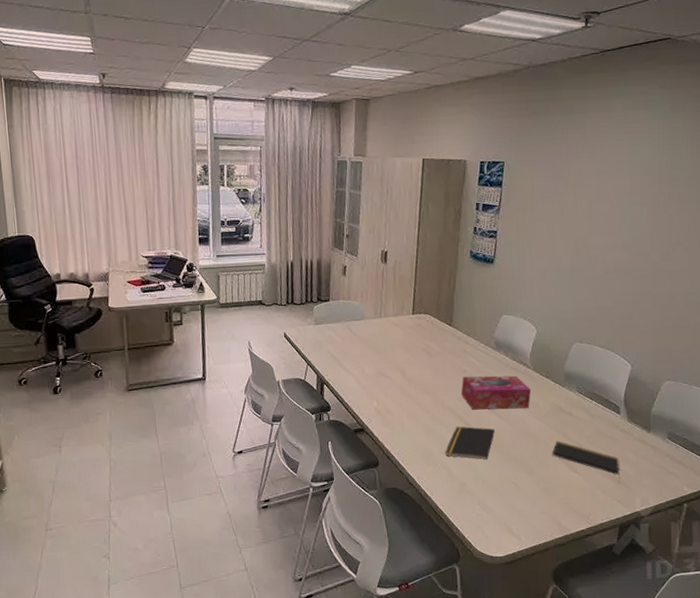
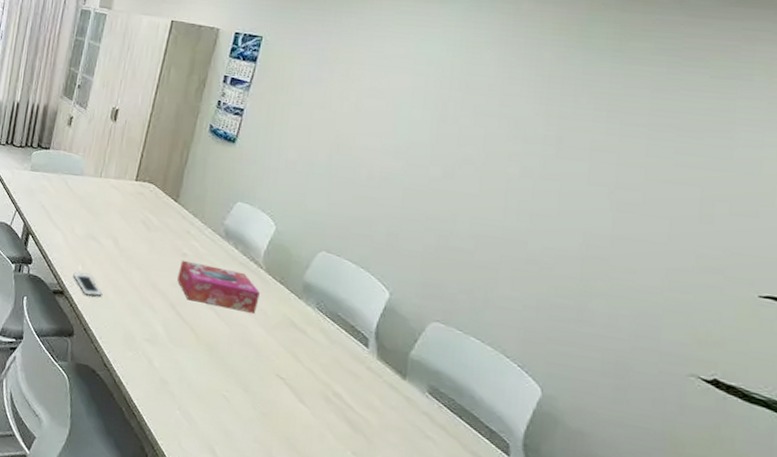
cell phone: none [370,407,399,427] -> present [73,272,102,297]
notepad: present [445,426,495,460] -> none [149,313,211,361]
notepad: present [553,441,620,480] -> none [276,359,360,428]

